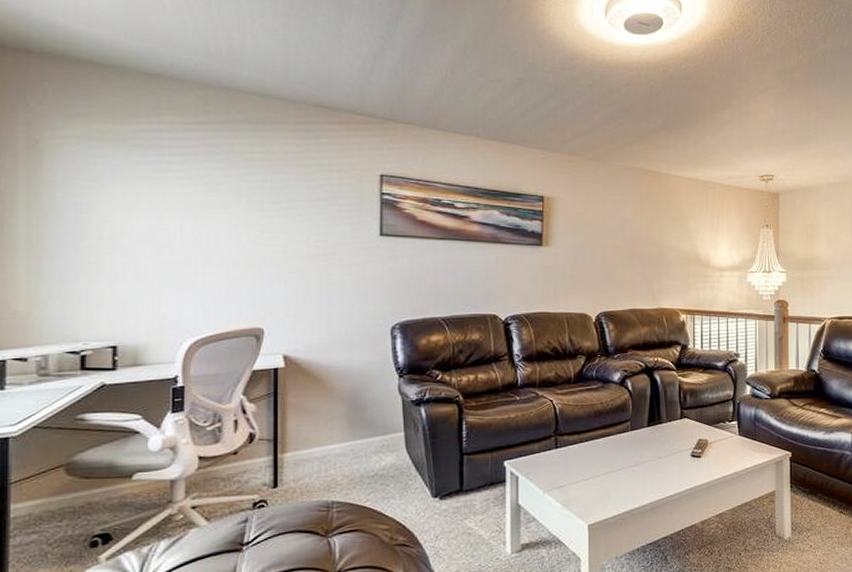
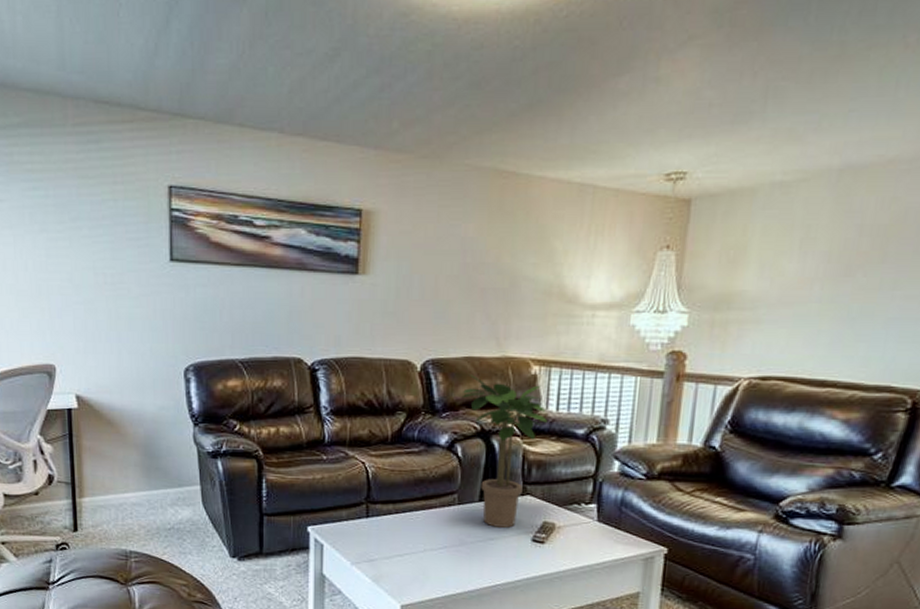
potted plant: none [629,323,695,447] -> present [461,375,547,528]

